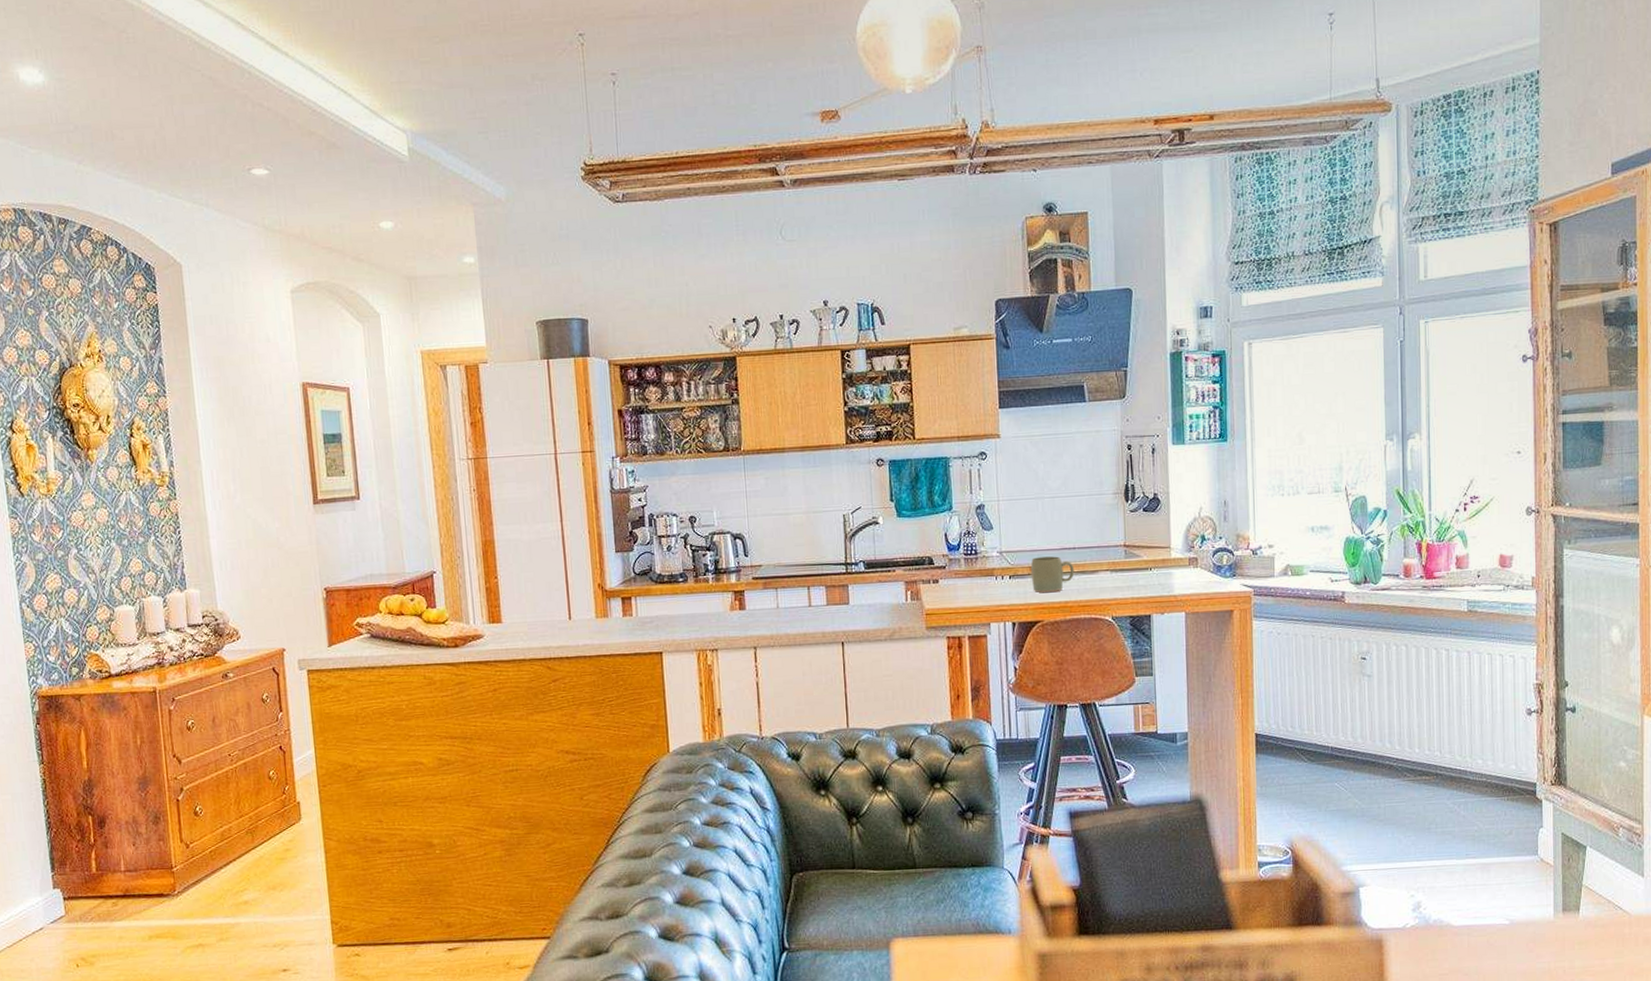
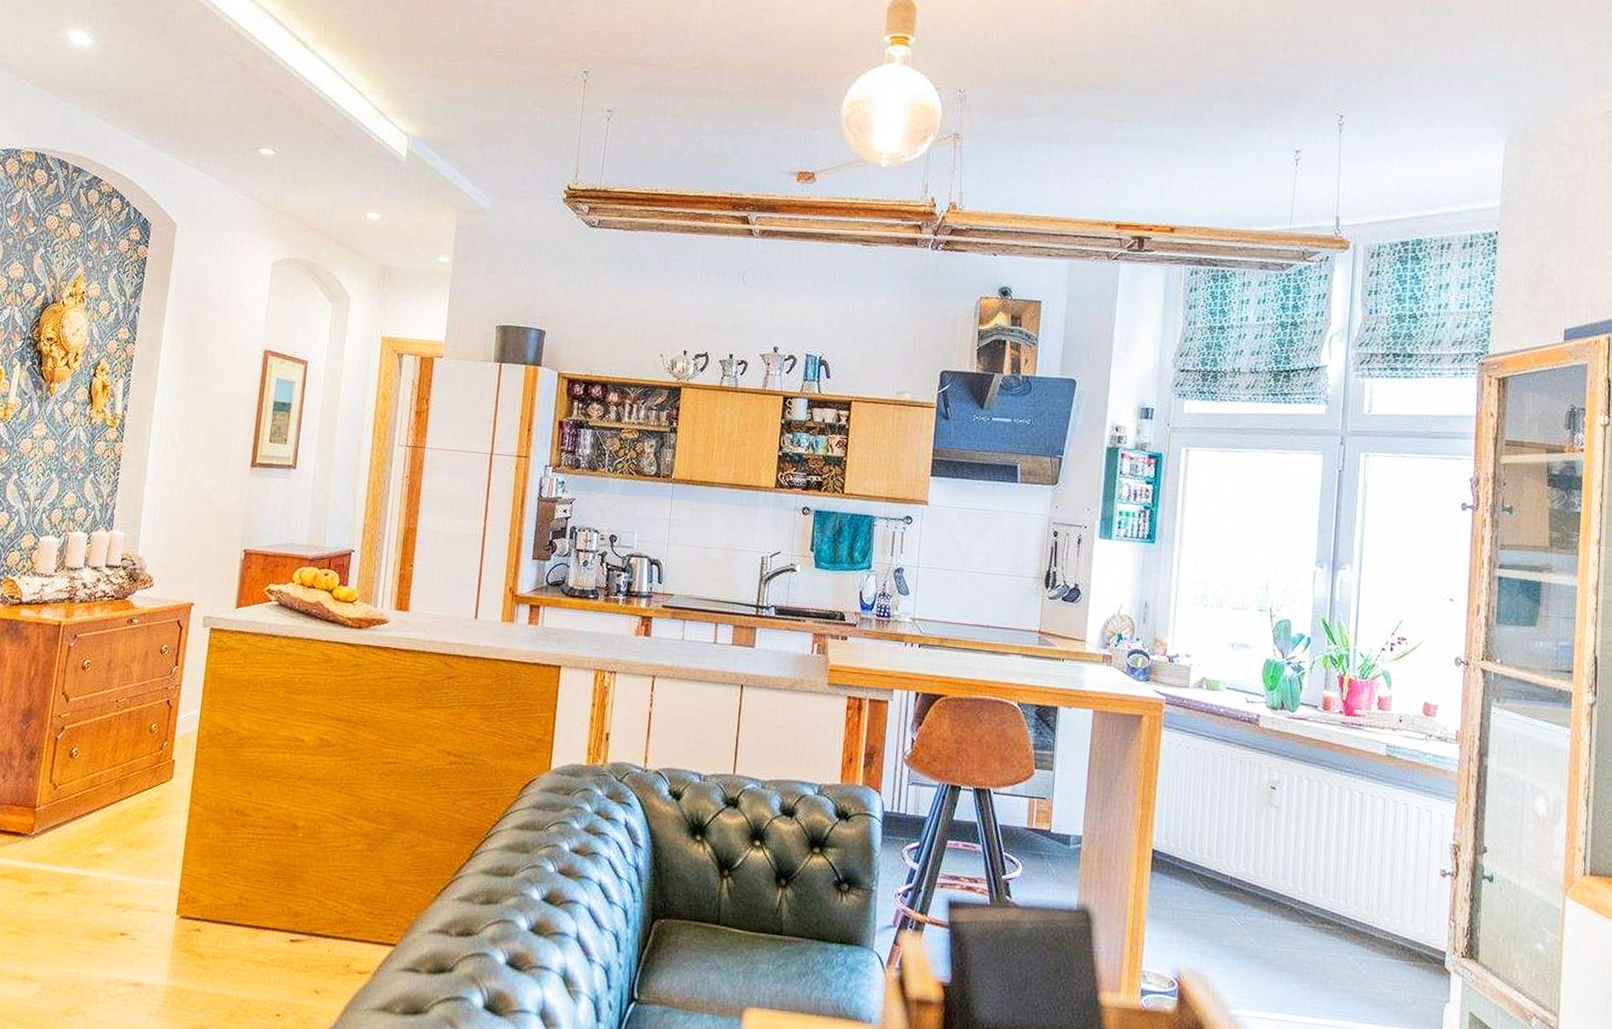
mug: present [1030,556,1075,592] -> none [940,629,986,668]

